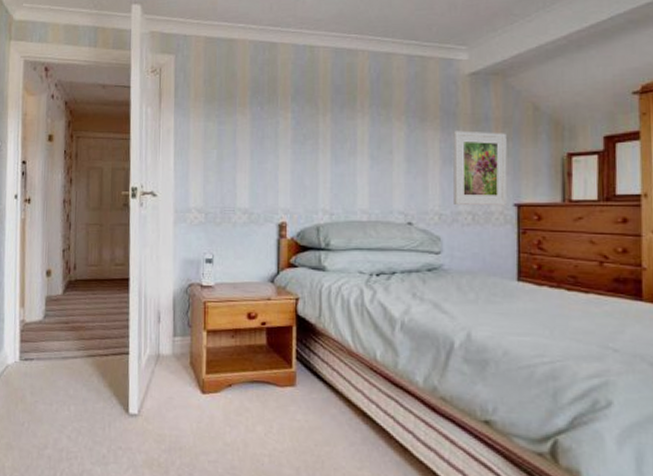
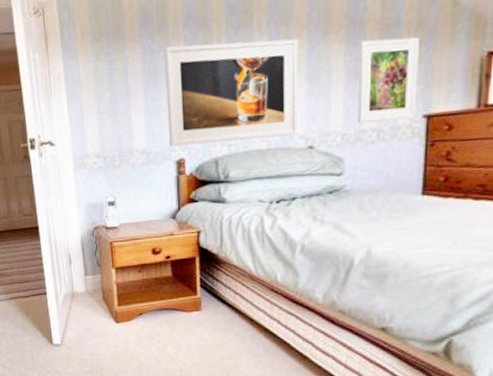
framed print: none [272,116,398,211] -> present [164,39,299,147]

